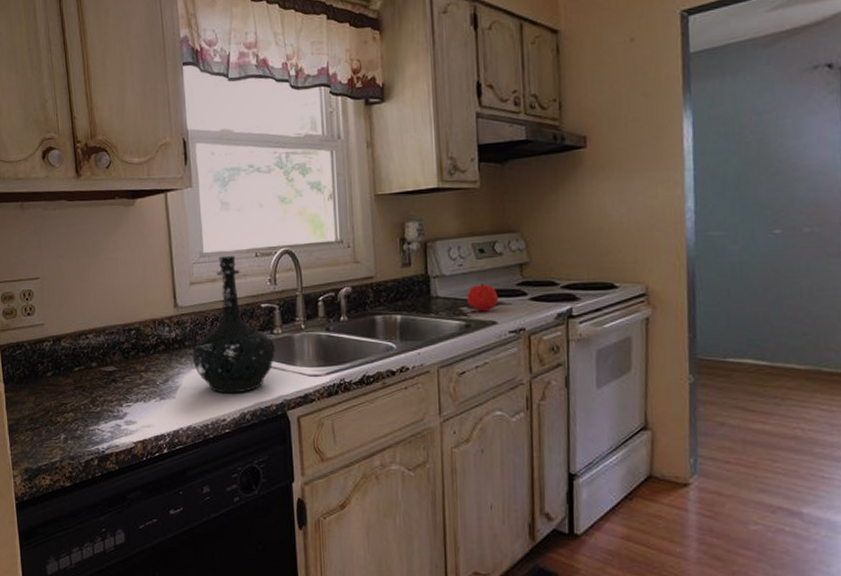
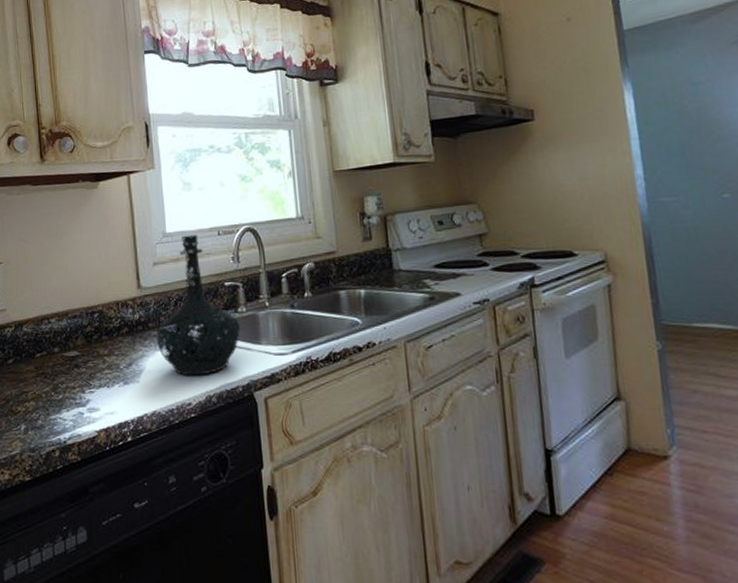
apple: present [467,283,498,312] -> none [429,255,461,284]

